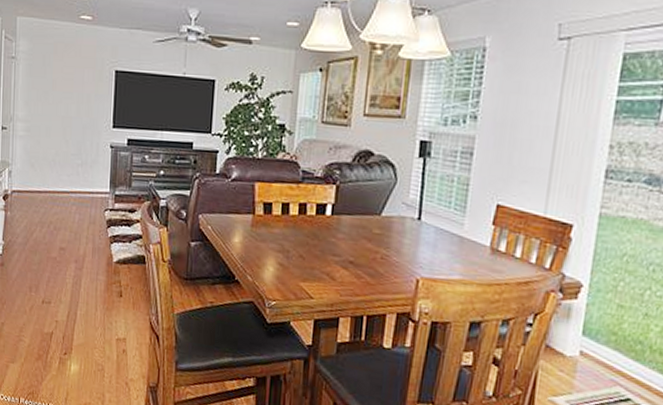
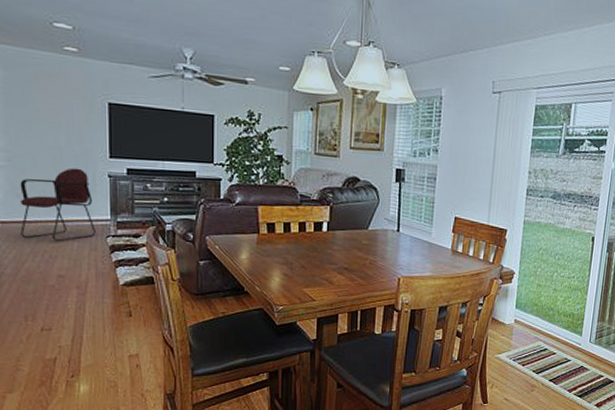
armchair: none [32,138,95,214] -> present [20,168,96,242]

